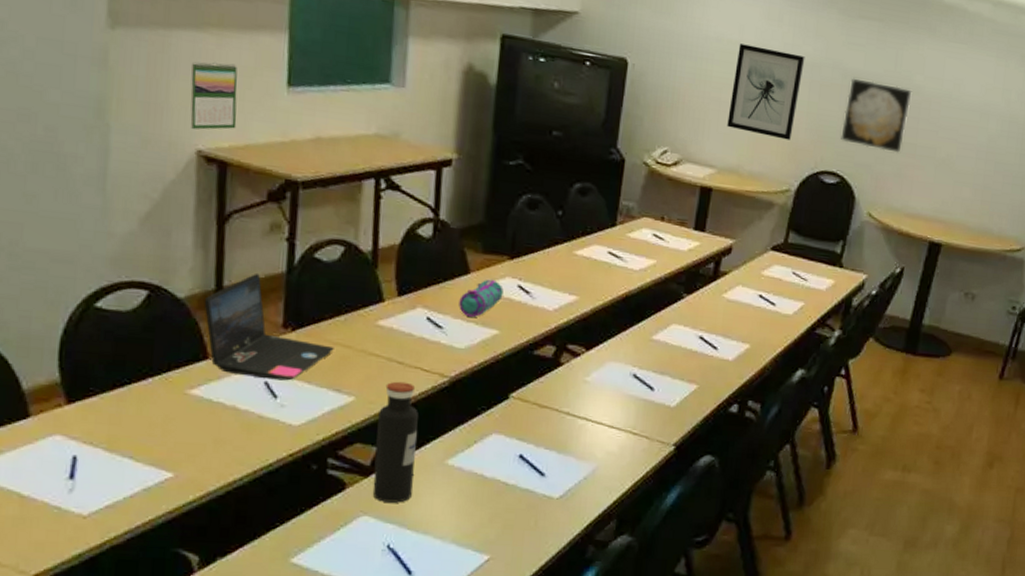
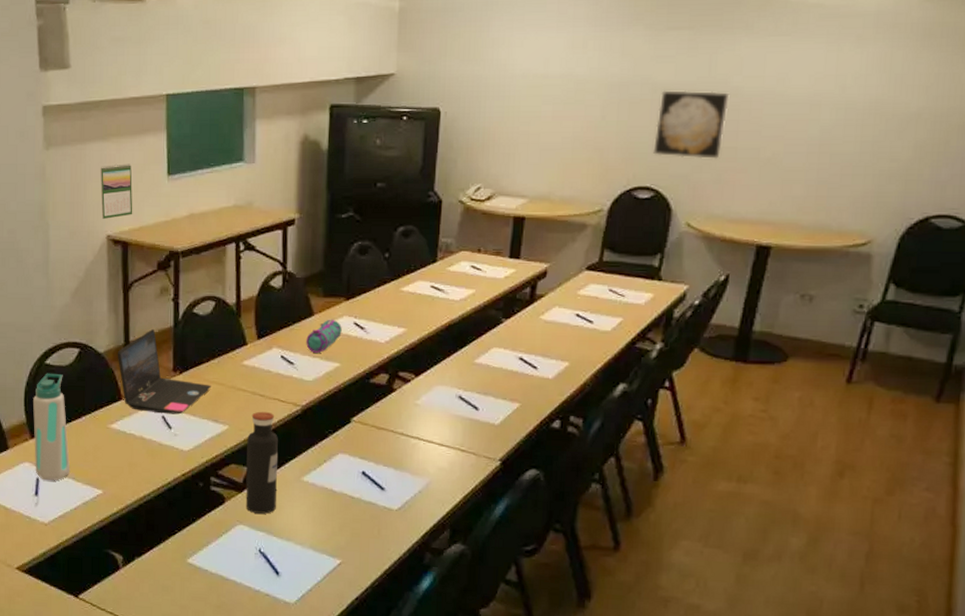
water bottle: none [71,319,127,460] -> present [33,373,71,481]
wall art: present [727,44,805,140] -> none [536,76,612,162]

